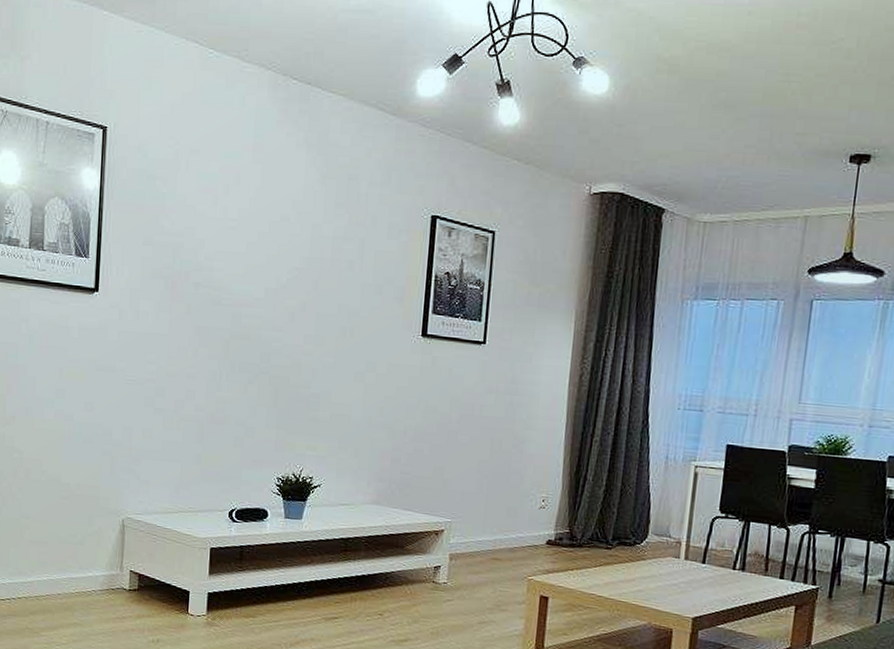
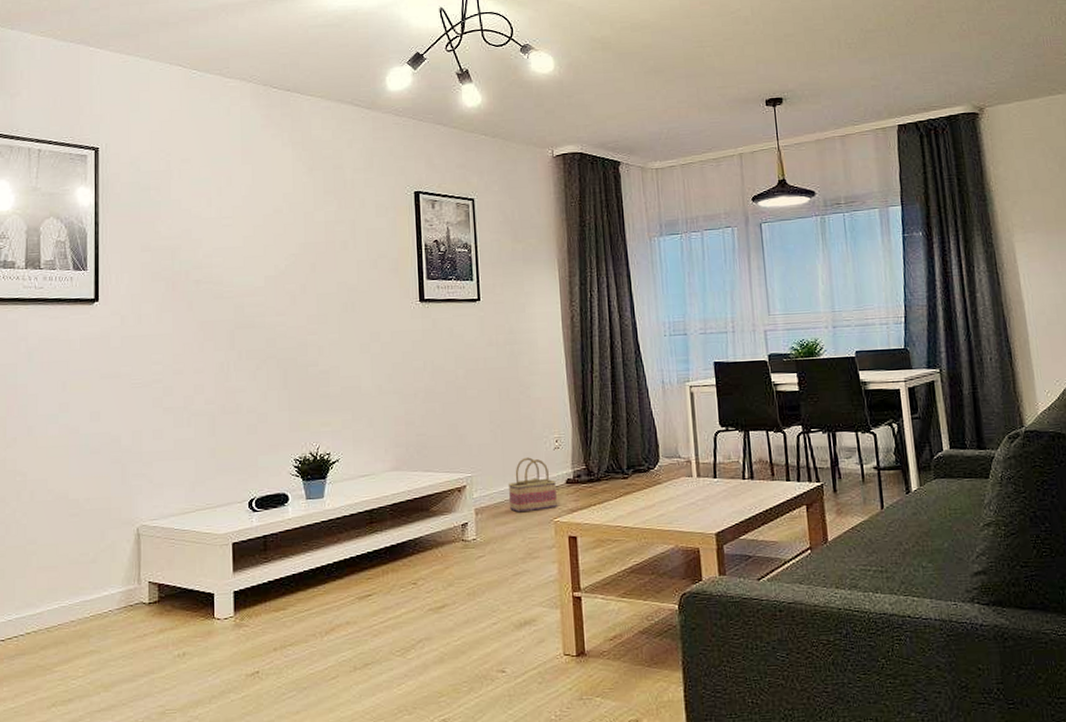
basket: none [485,512,536,566] -> present [507,457,557,513]

